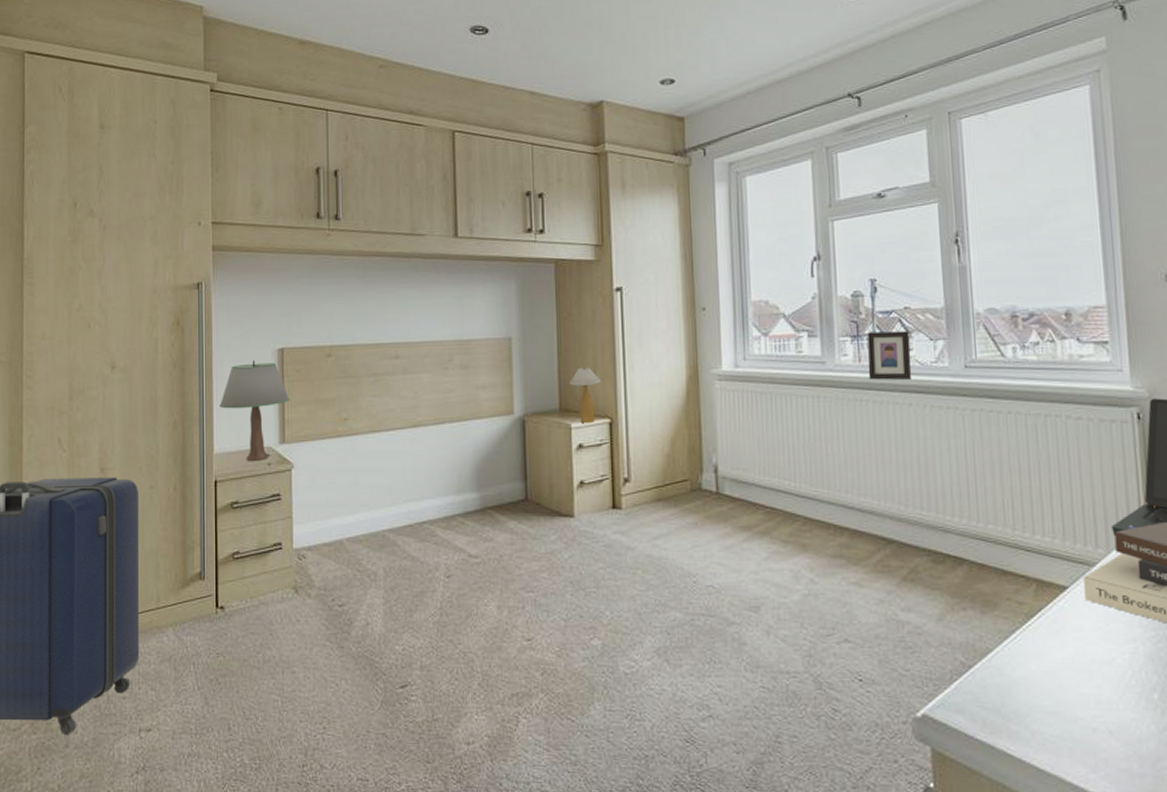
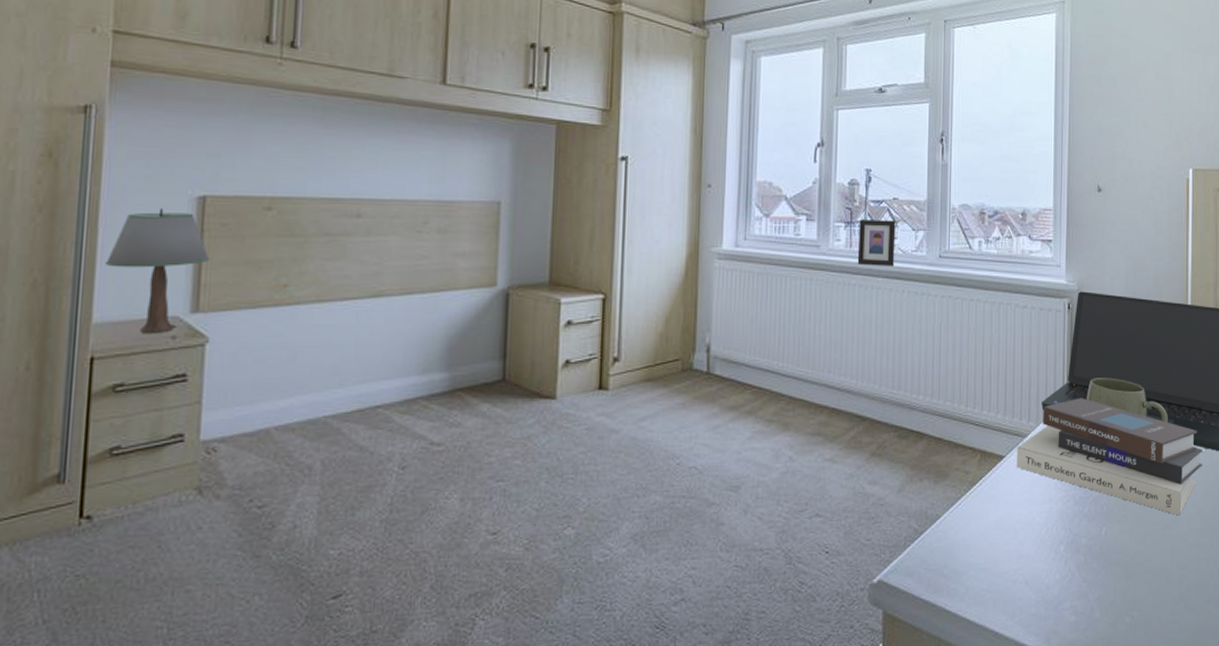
table lamp: present [568,364,601,424] -> none [561,235,597,299]

